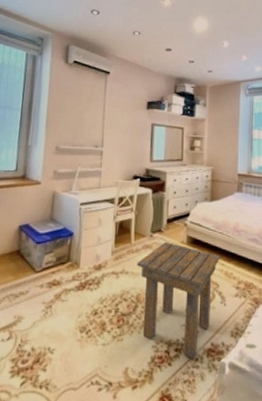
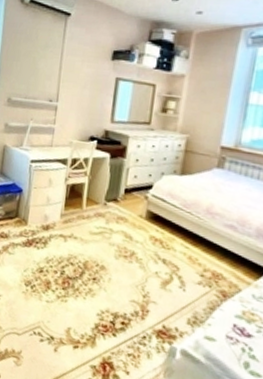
side table: present [137,242,220,360] -> none [87,213,185,337]

